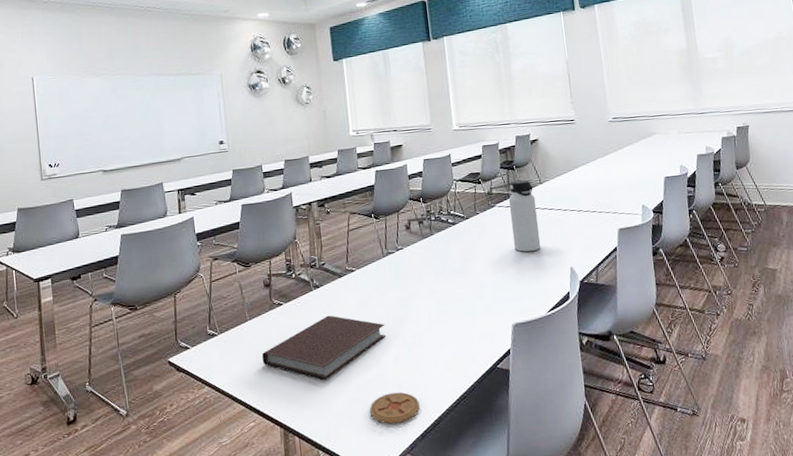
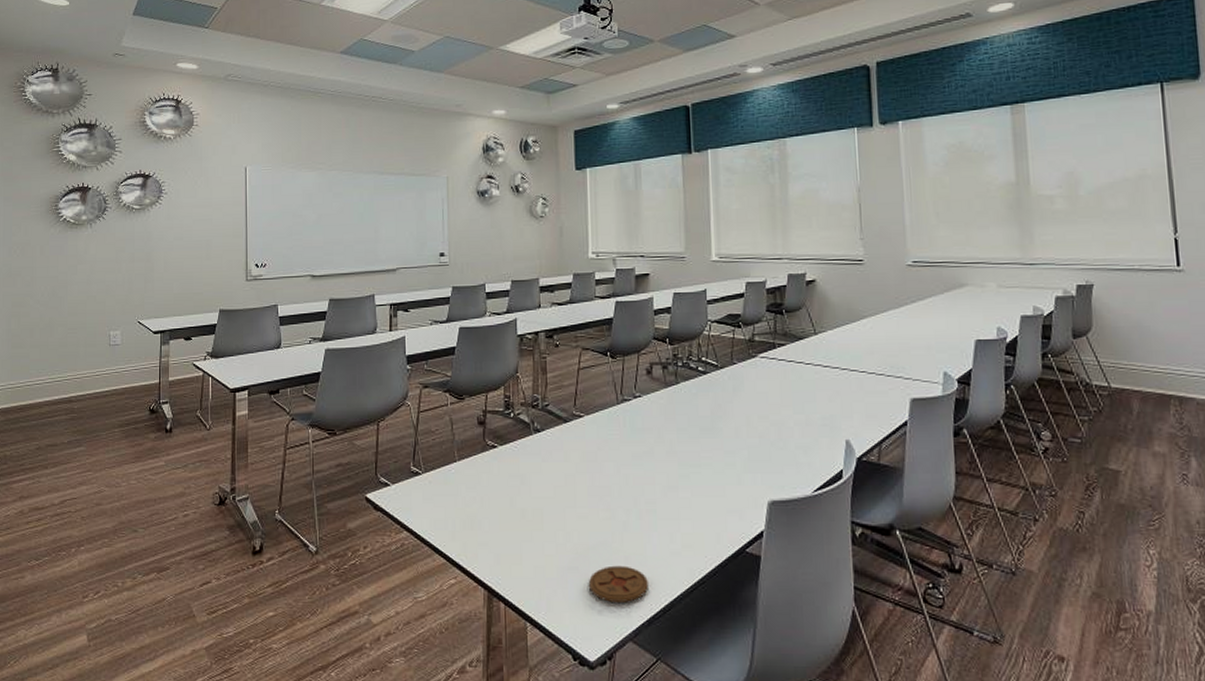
notebook: present [262,315,386,381] -> none [470,465,615,541]
water bottle: present [508,179,541,252] -> none [773,327,811,415]

